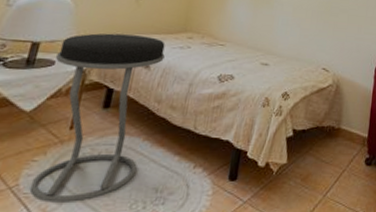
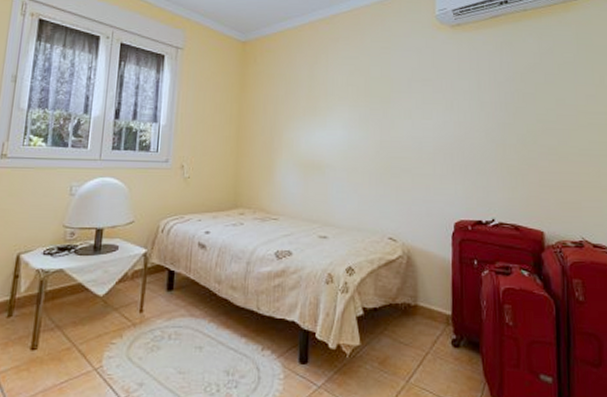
stool: present [29,33,165,203] -> none [112,215,219,384]

